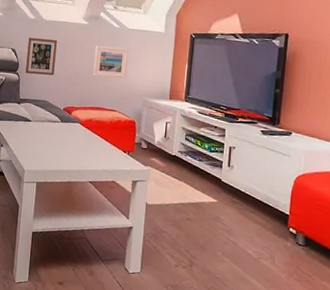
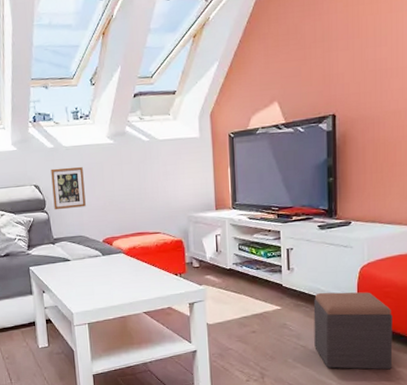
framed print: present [93,45,129,78] -> none [126,161,165,200]
footstool: none [244,193,322,281] -> present [313,292,393,370]

